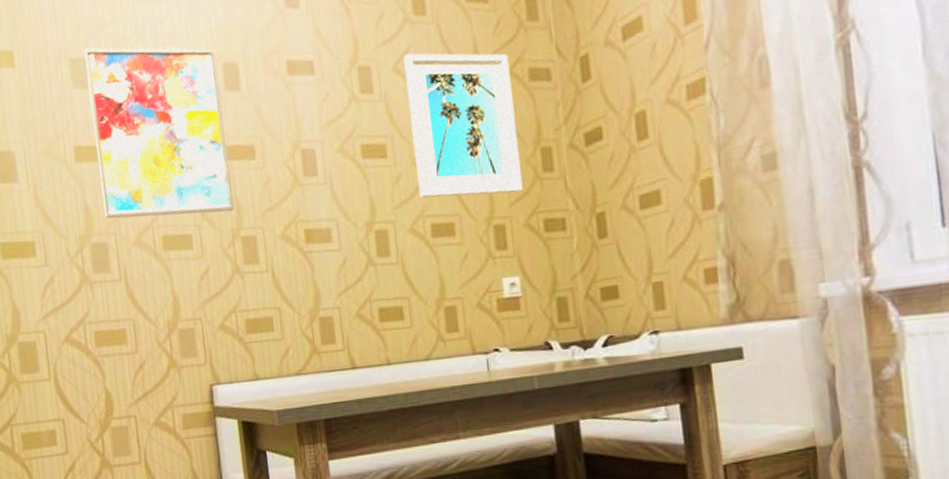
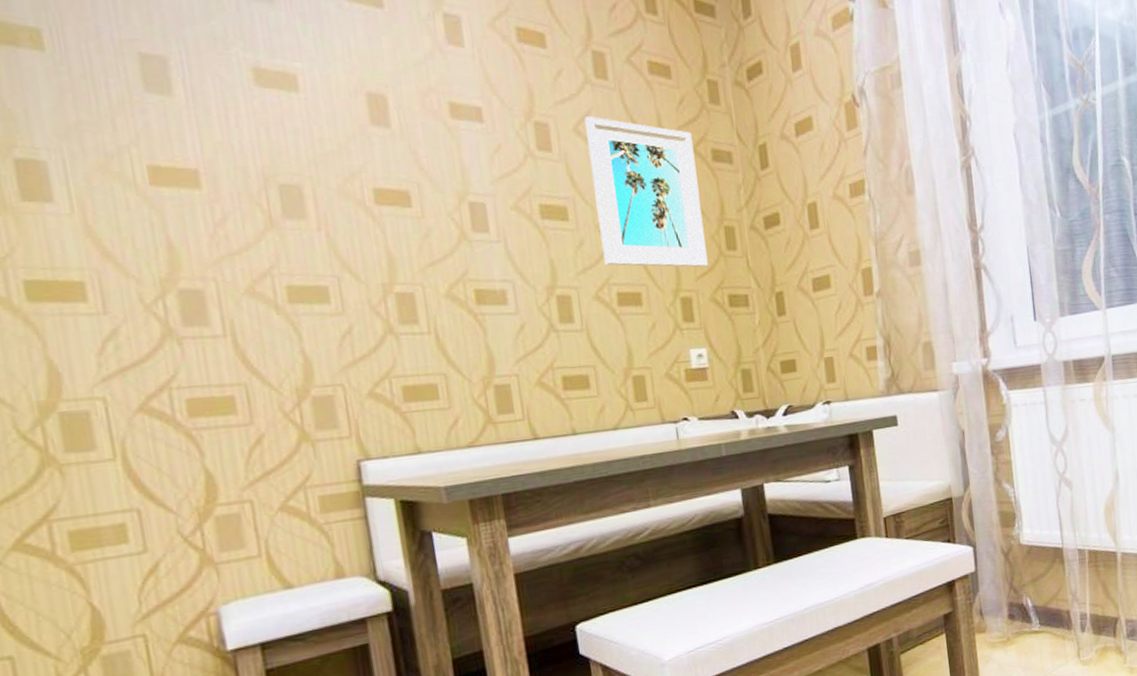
wall art: present [84,48,234,219] -> none [161,45,385,264]

